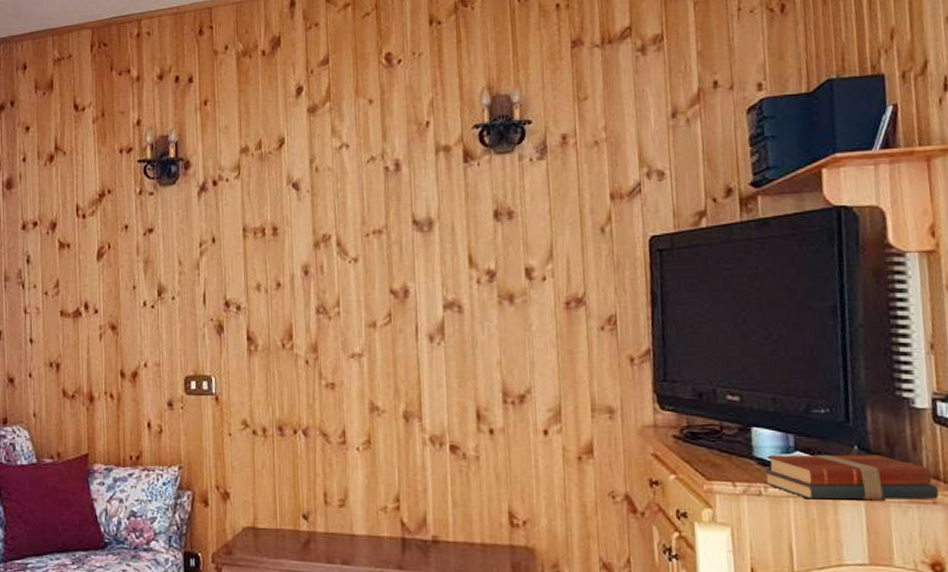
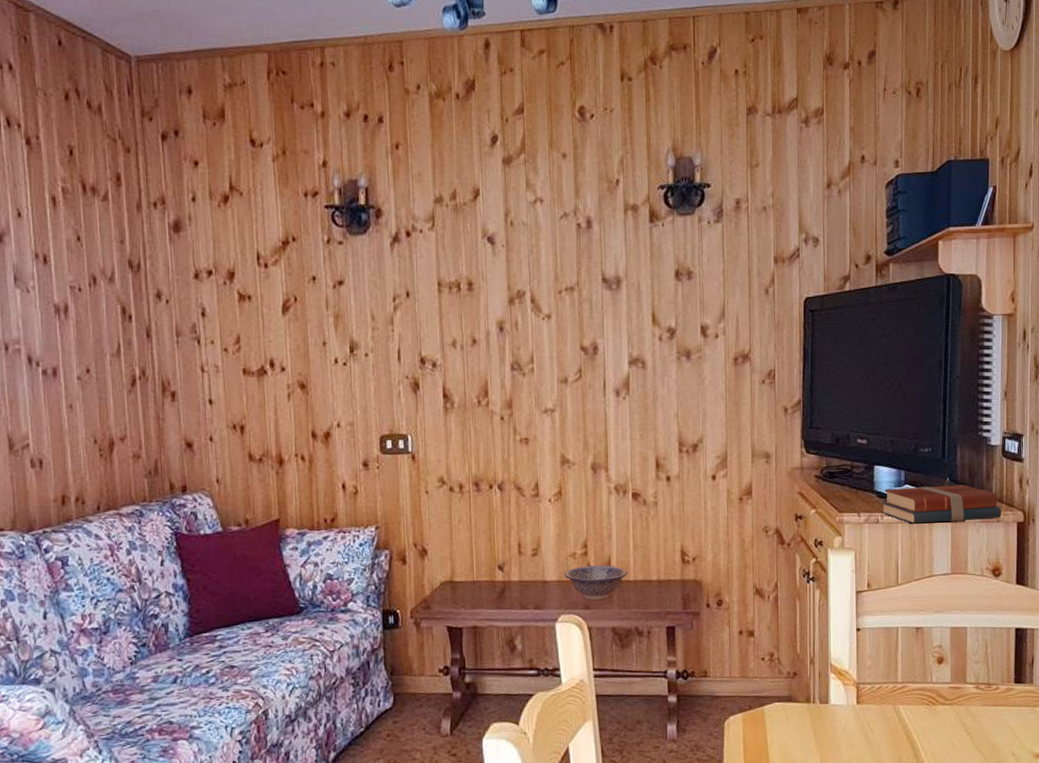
decorative bowl: none [374,522,446,560] -> present [564,565,627,600]

